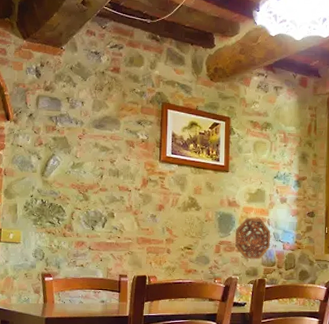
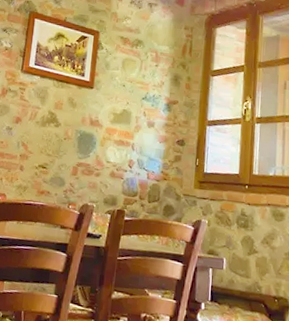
decorative platter: present [235,217,271,259] -> none [94,139,135,187]

